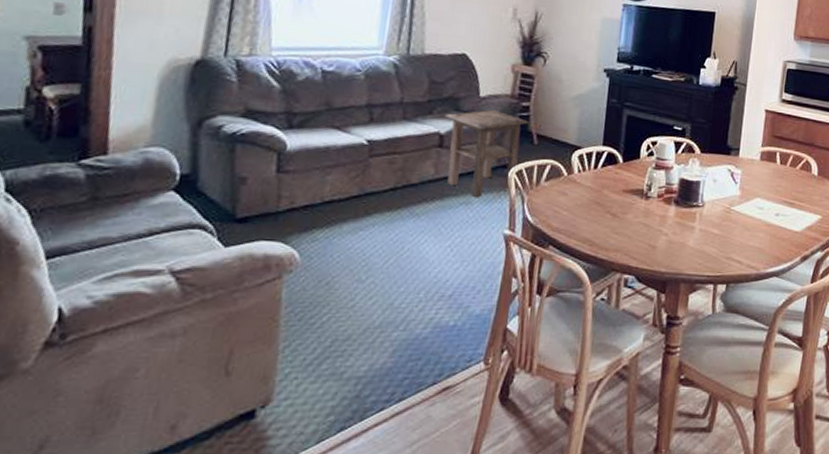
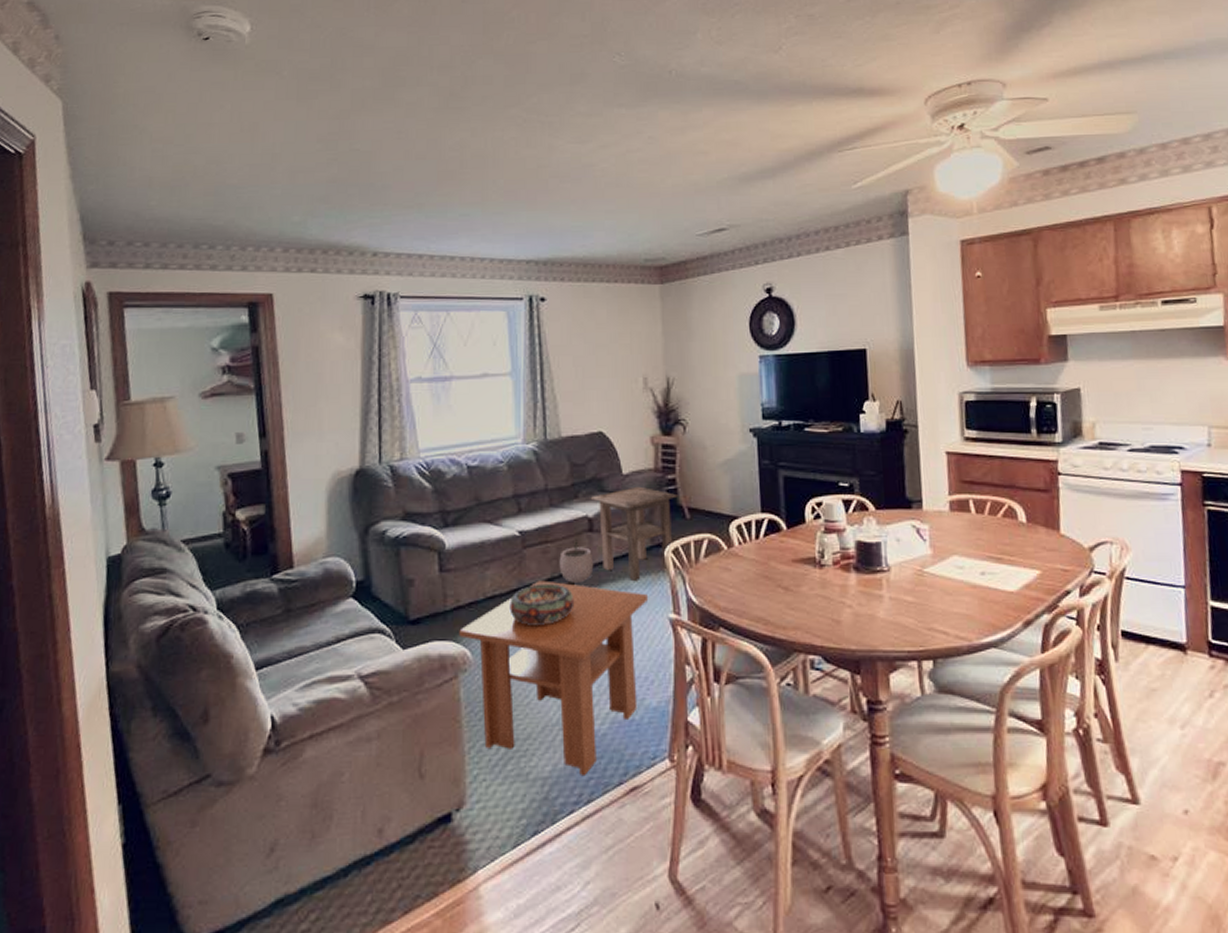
coffee table: none [289,189,488,375] -> present [459,580,649,775]
decorative bowl: none [345,192,415,232] -> present [508,583,575,625]
plant pot: none [403,153,440,195] -> present [559,539,594,583]

